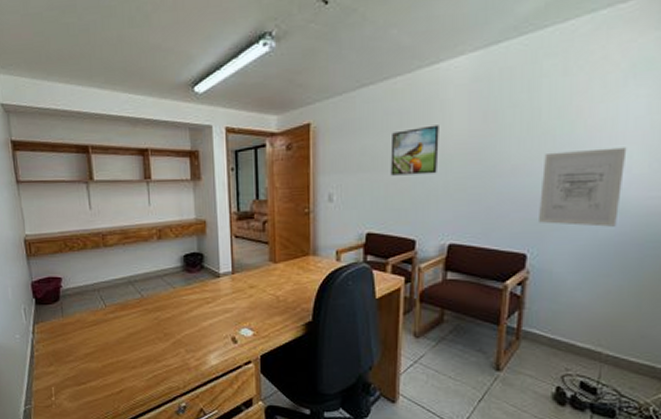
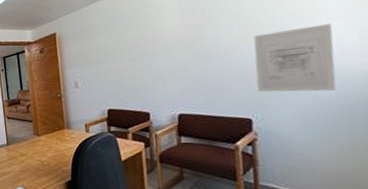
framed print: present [390,125,439,176] -> none [119,23,160,65]

